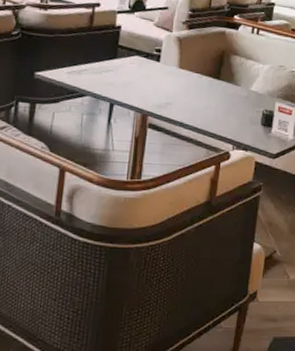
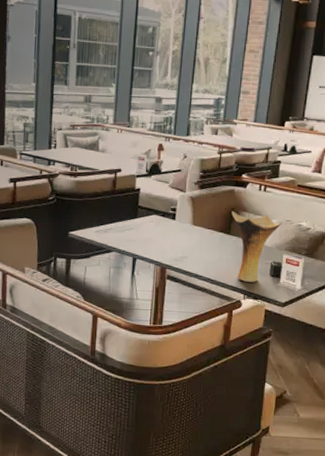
vase: none [222,54,275,132] -> present [231,211,282,282]

